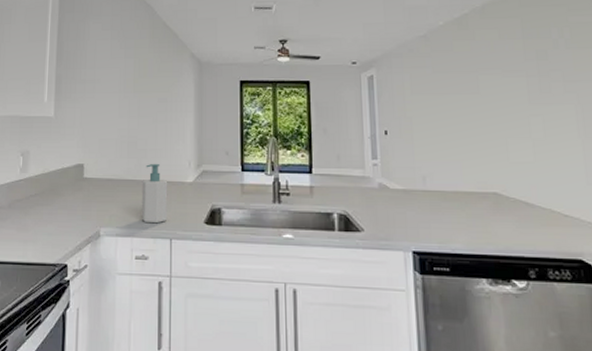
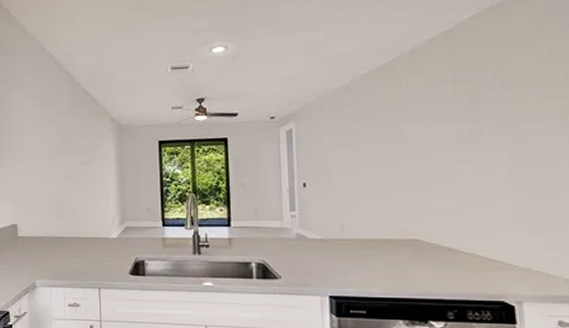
soap bottle: present [141,163,168,224] -> none [70,221,96,275]

